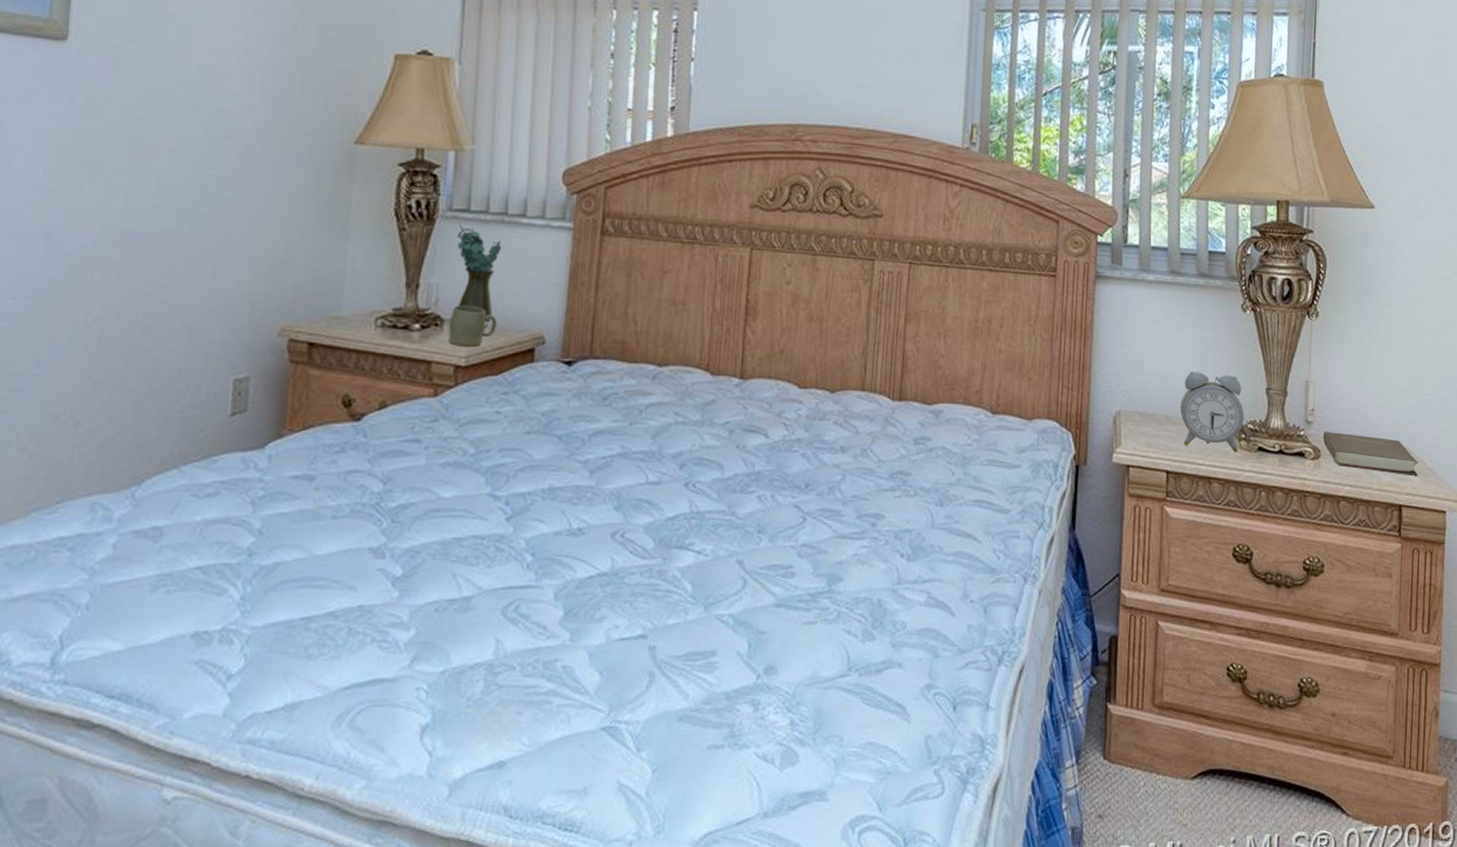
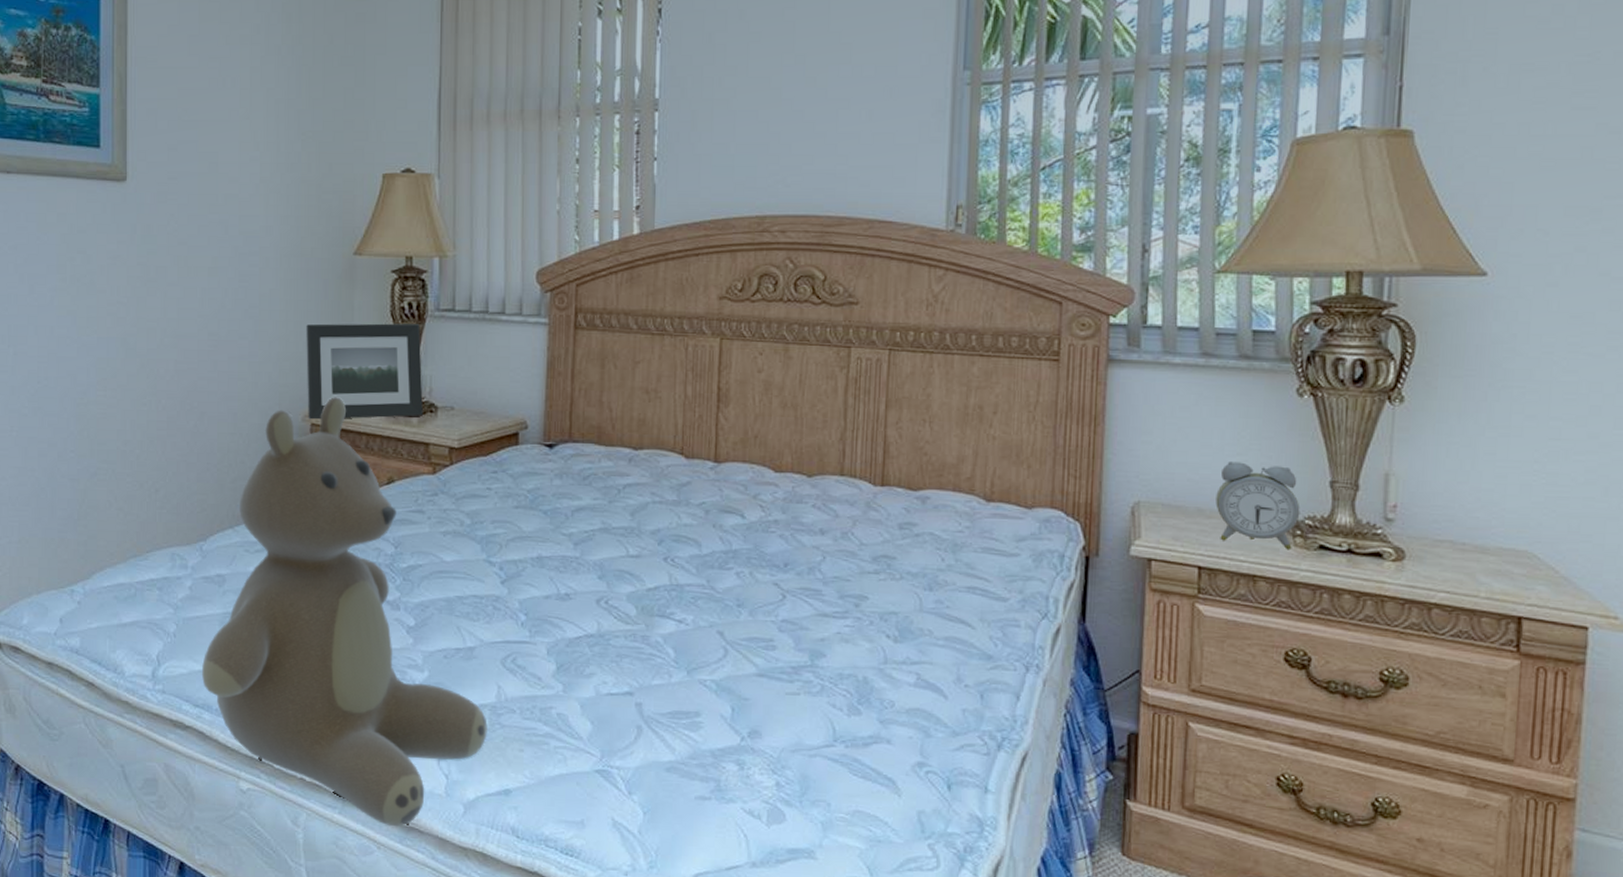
teddy bear: none [120,307,482,823] -> present [201,397,488,827]
picture frame: none [285,221,429,335] -> present [306,323,423,420]
mug: present [448,306,497,348] -> none [442,395,484,432]
vase: present [457,224,502,330] -> none [445,322,485,416]
book: present [1323,431,1418,475] -> none [1408,530,1547,584]

